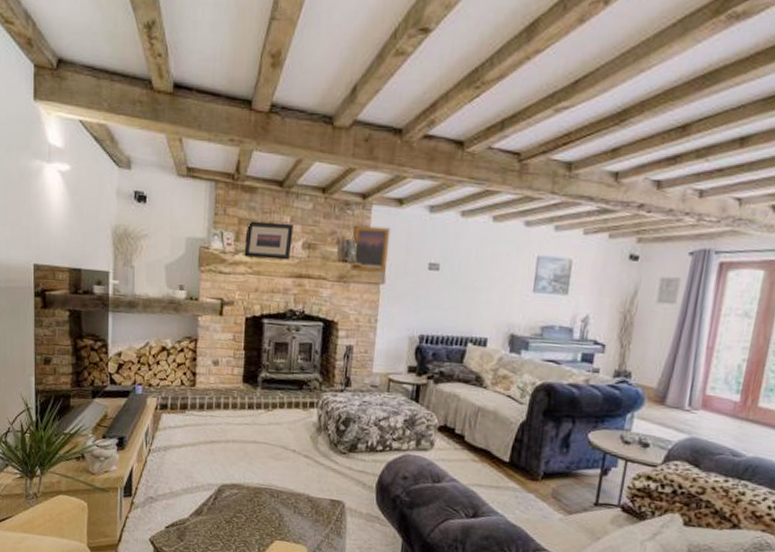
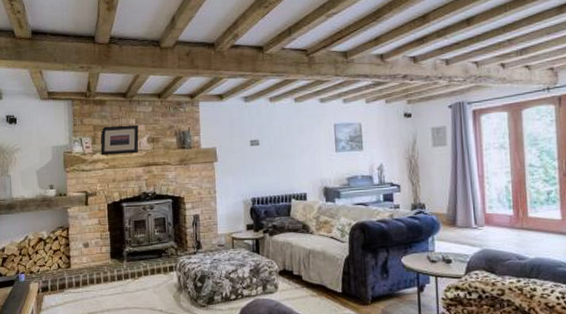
picture frame: present [350,225,391,273] -> none [187,117,218,154]

